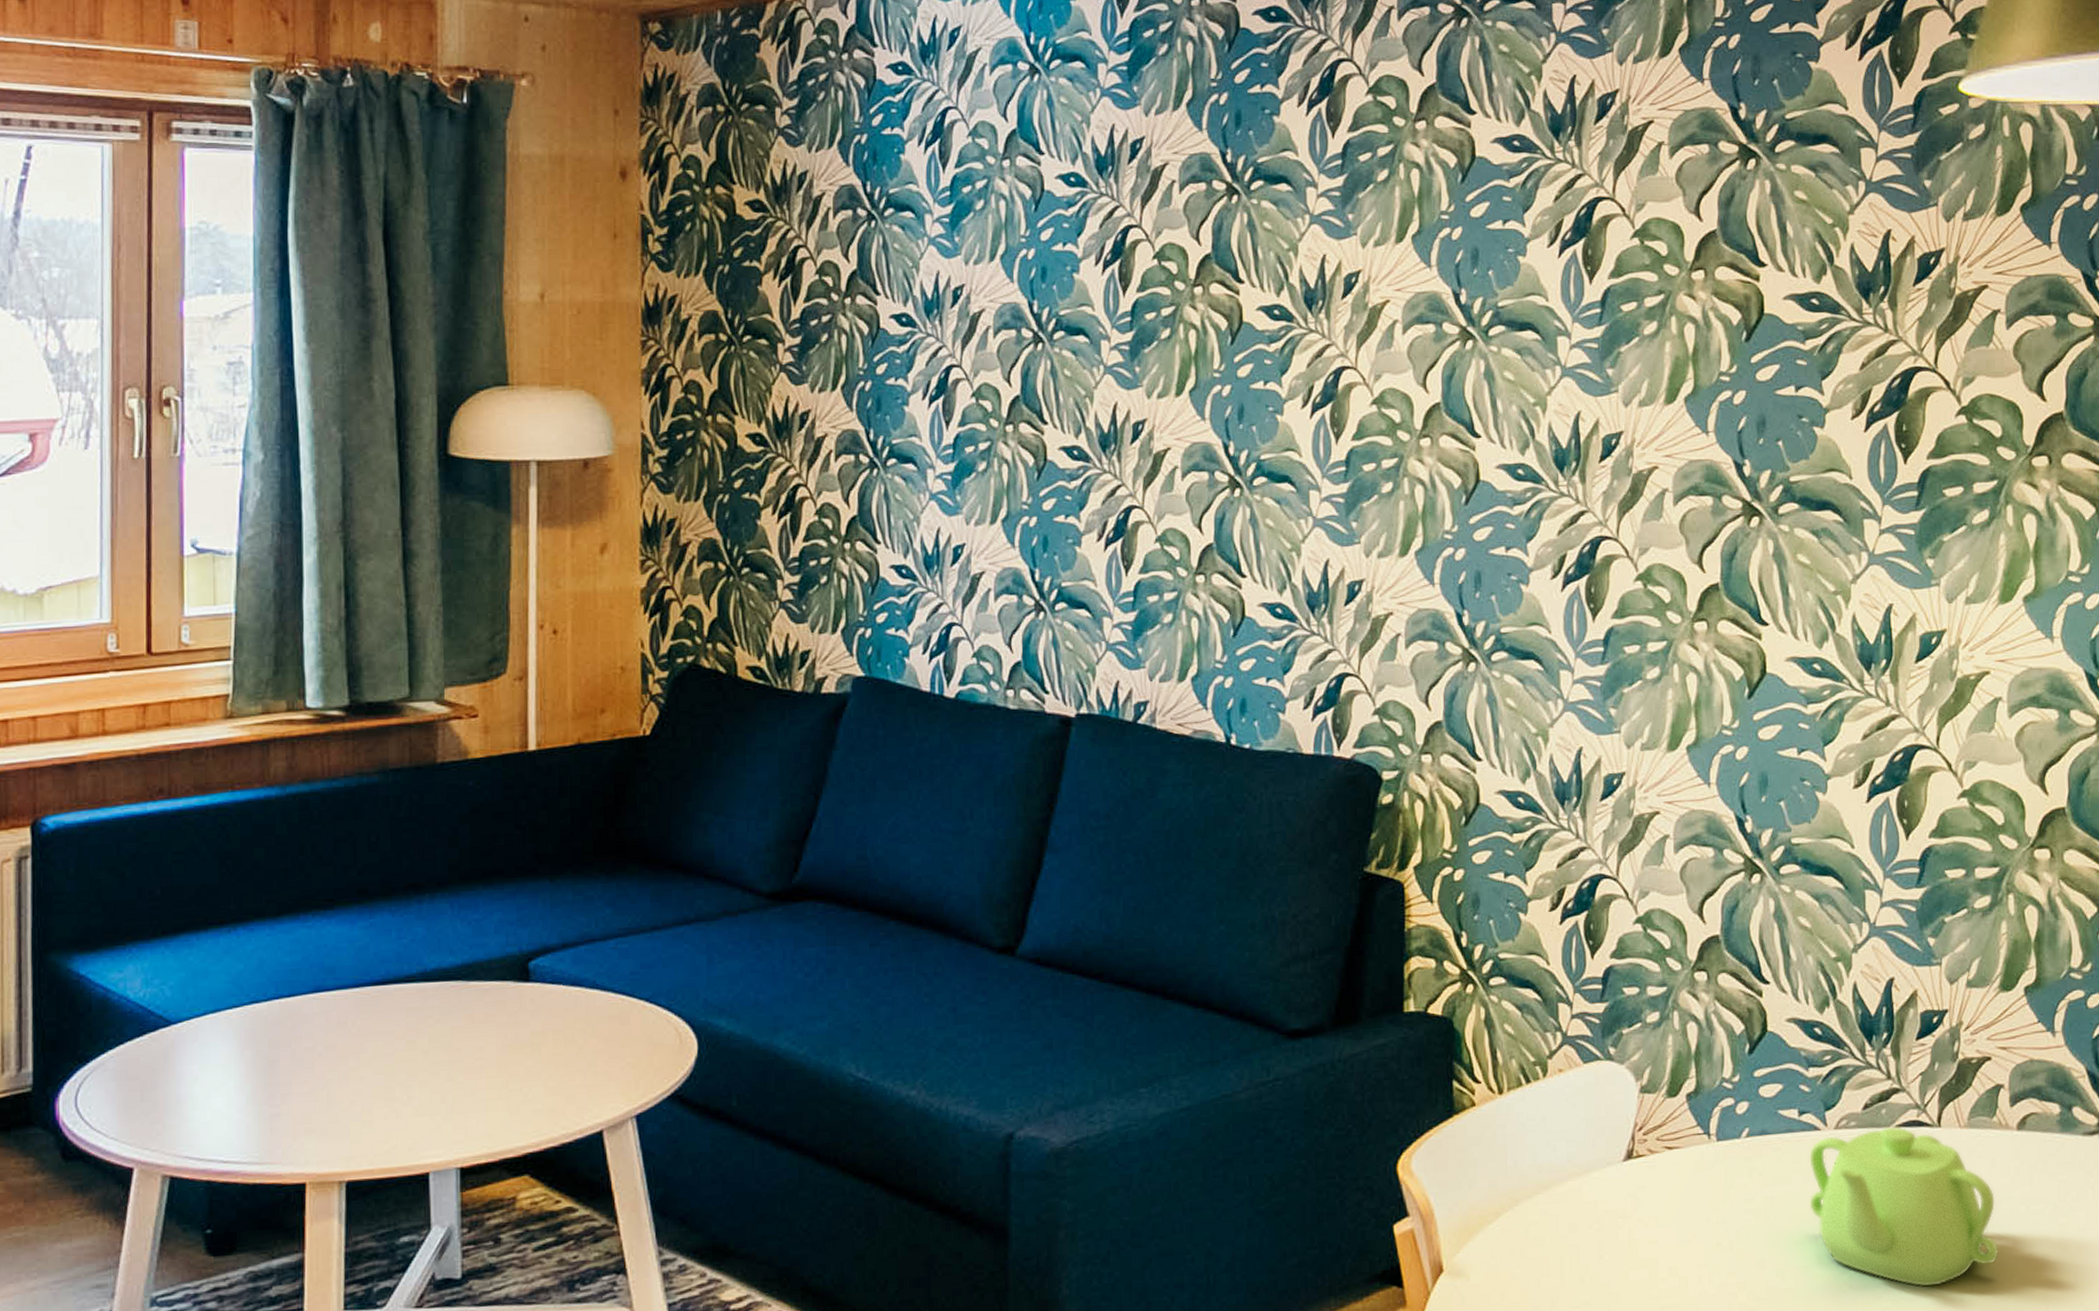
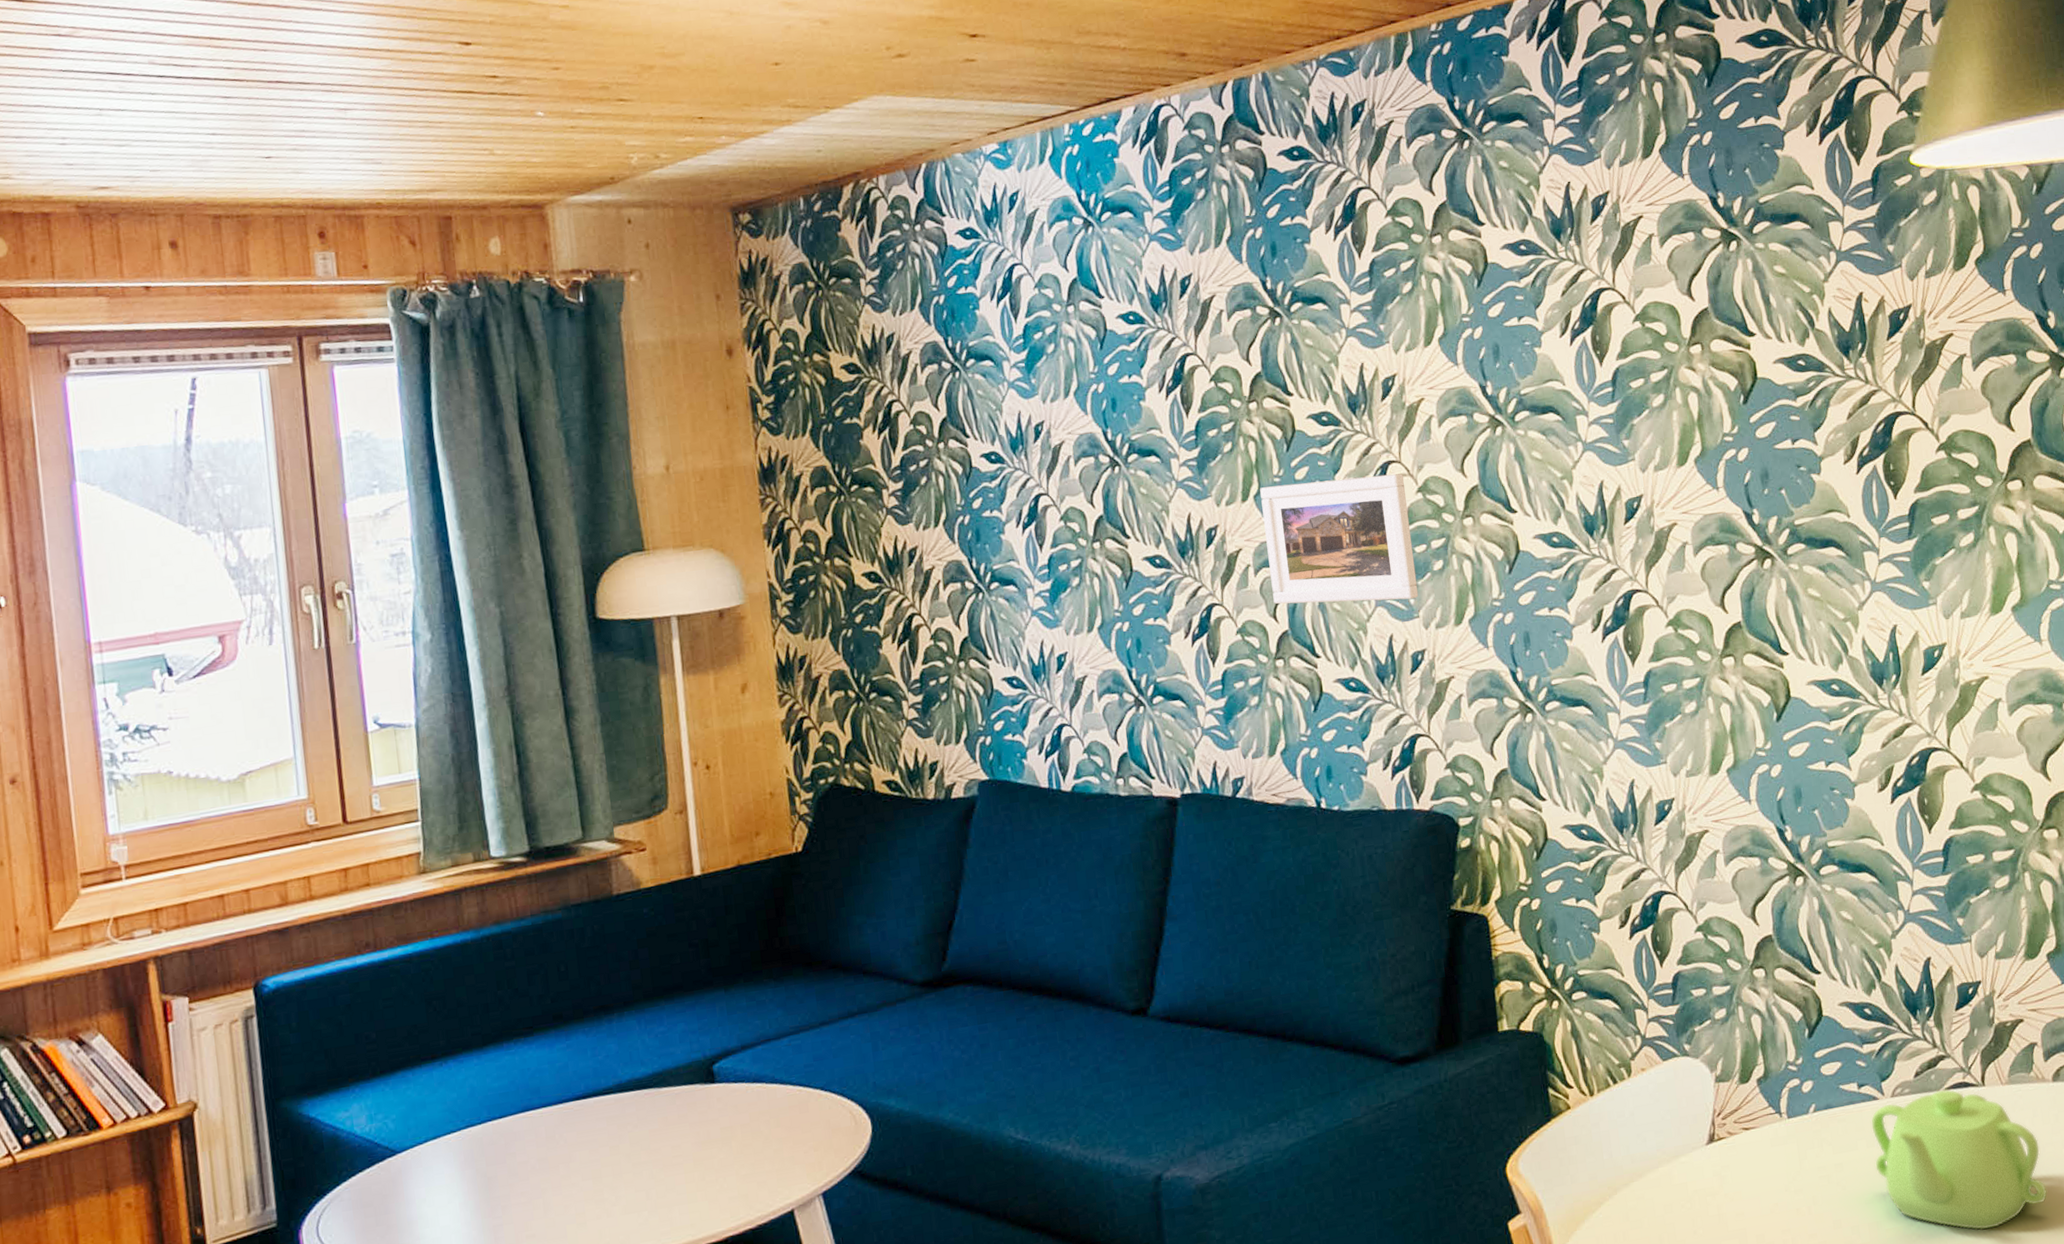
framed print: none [1197,381,1362,523] -> present [1260,473,1419,605]

